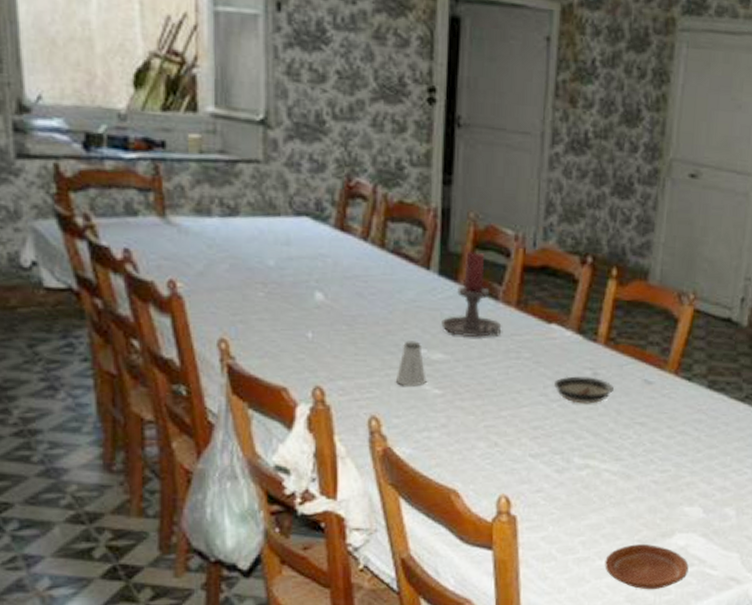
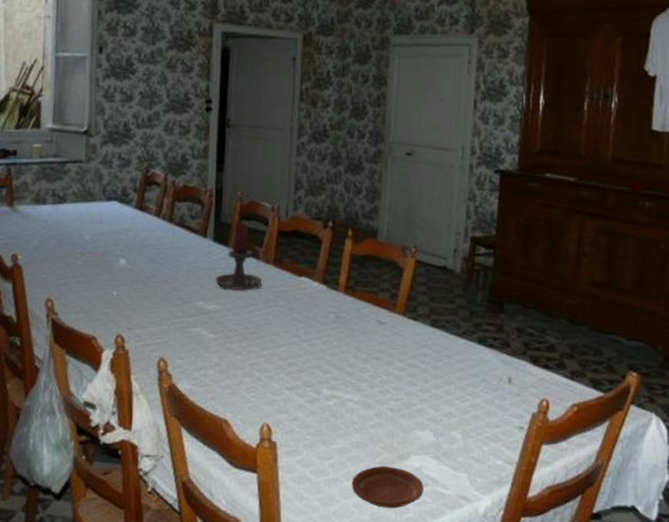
saltshaker: present [395,341,427,387] -> none [179,295,204,332]
saucer: present [554,376,614,404] -> none [305,319,353,343]

